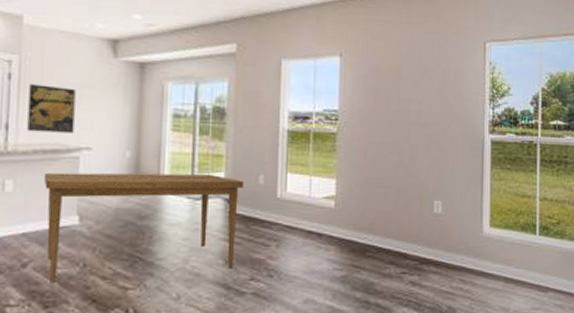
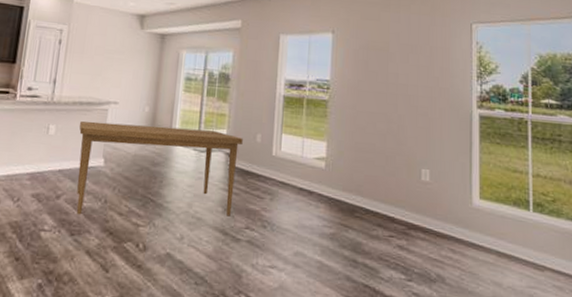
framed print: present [27,84,76,133] -> none [69,49,109,90]

